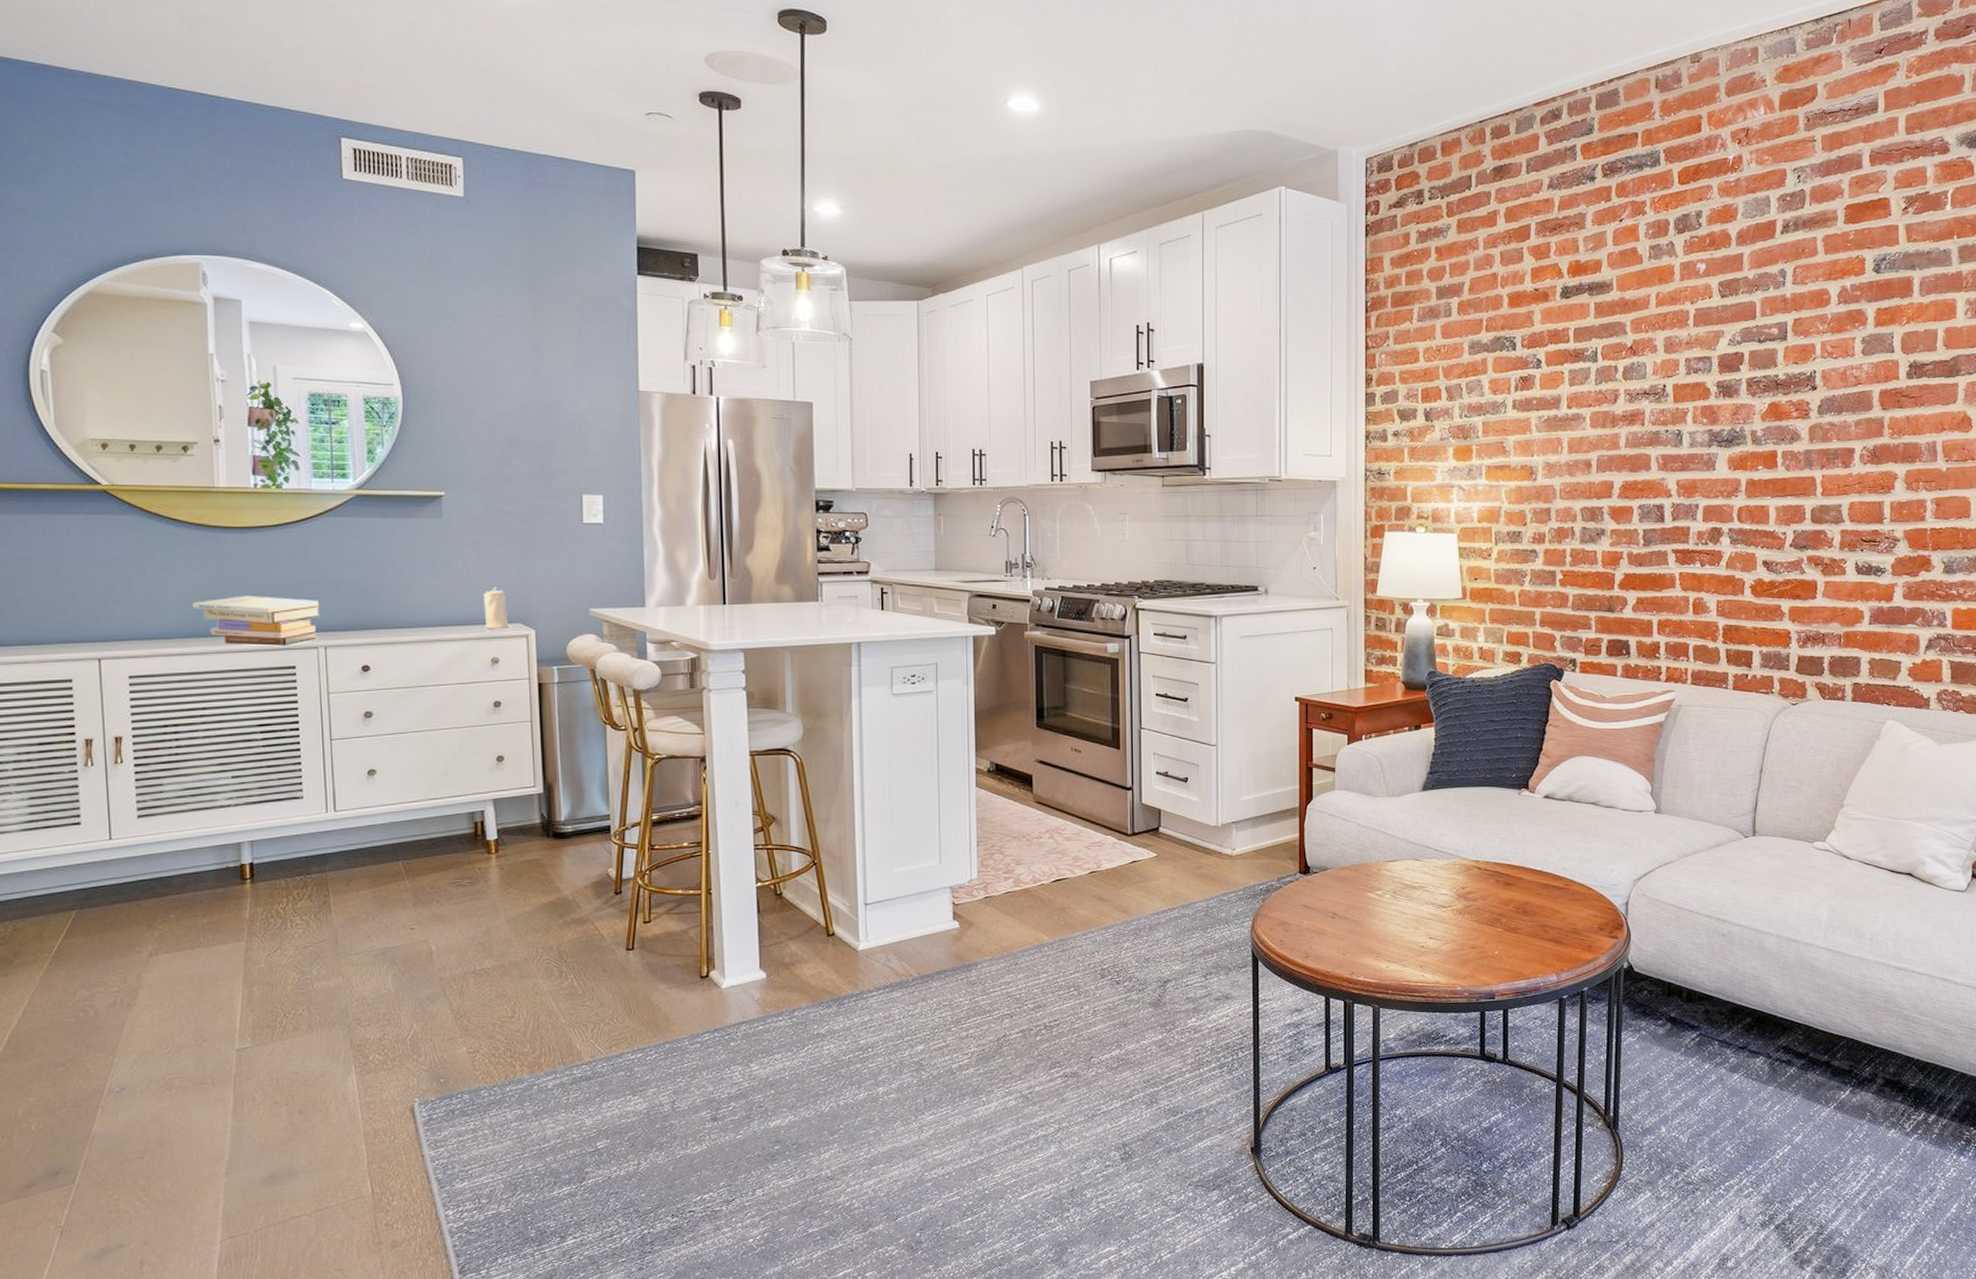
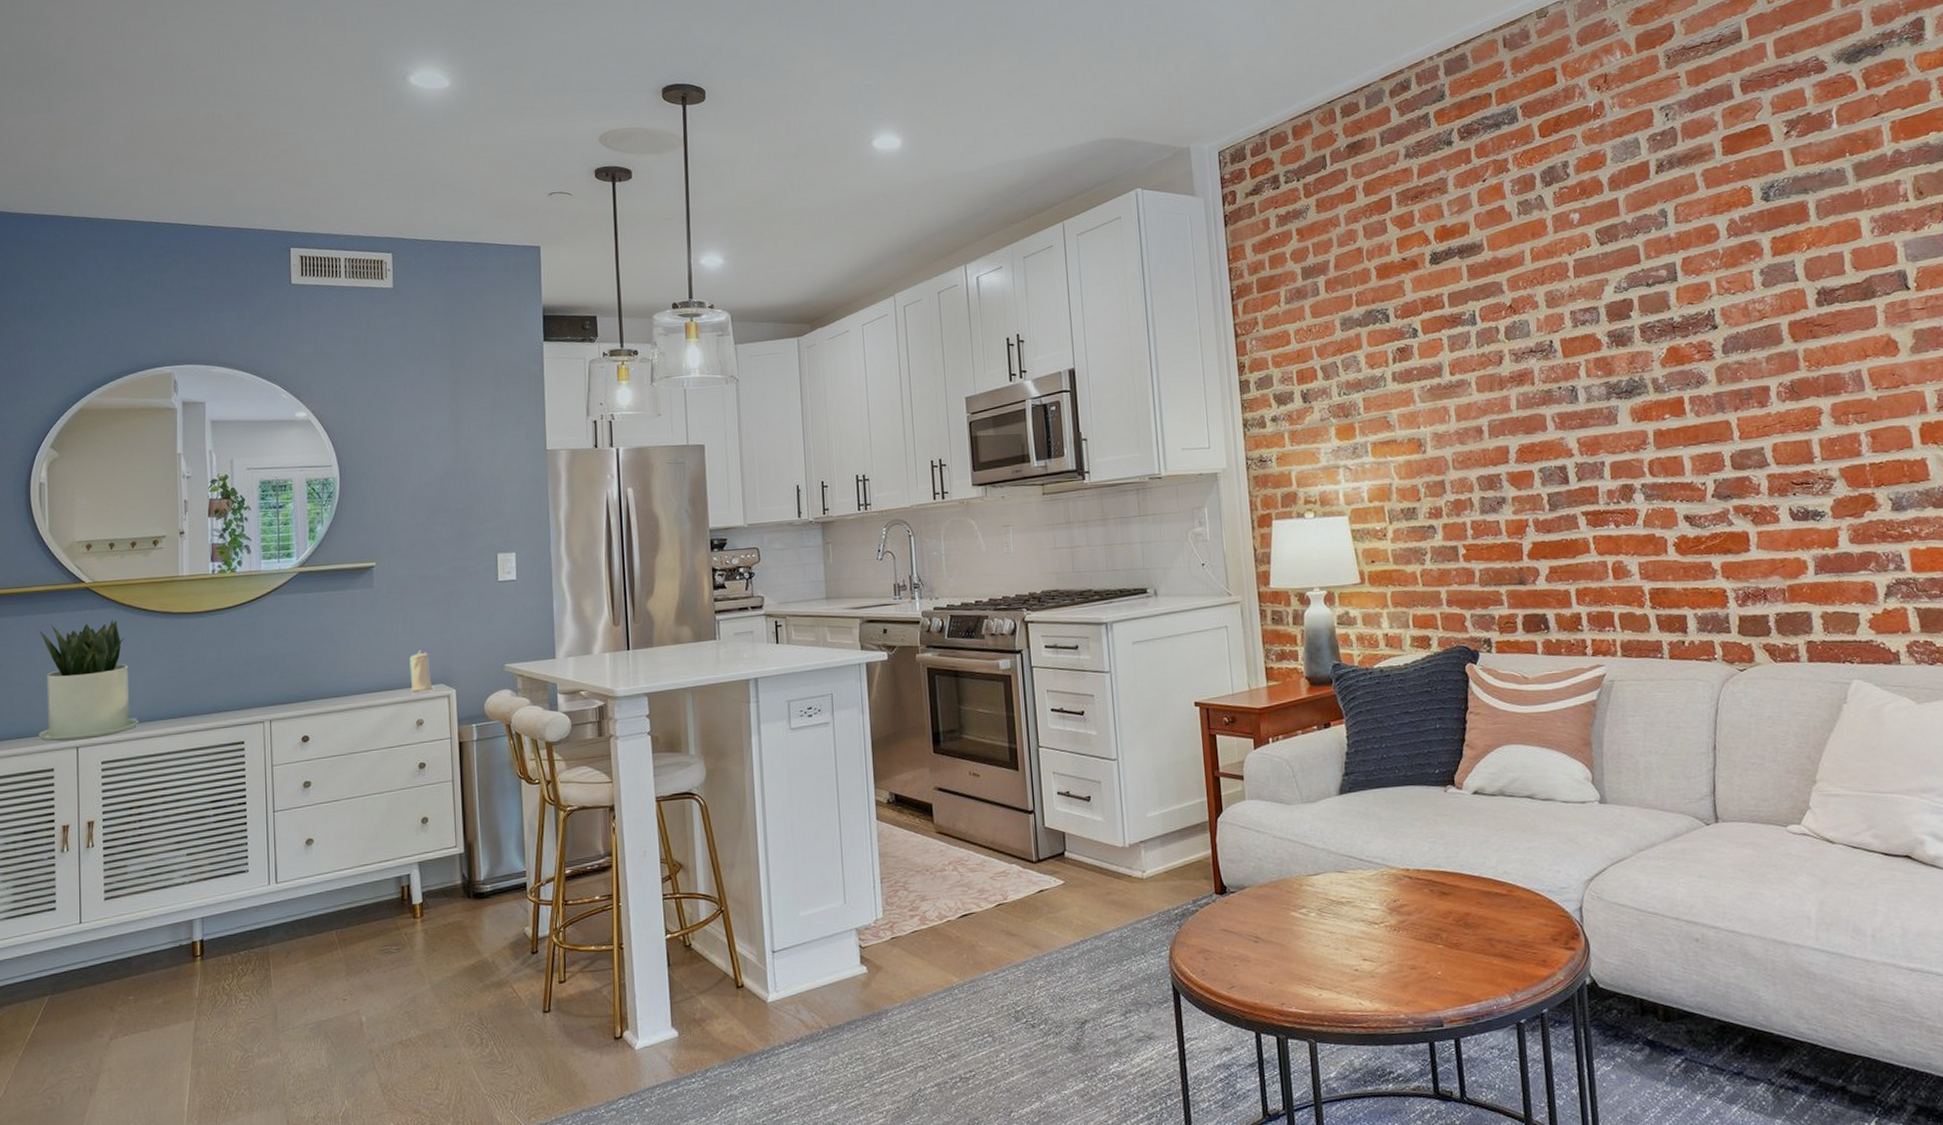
planter: none [48,526,171,652] -> present [38,619,138,742]
books: present [192,596,321,646] -> none [157,676,267,725]

